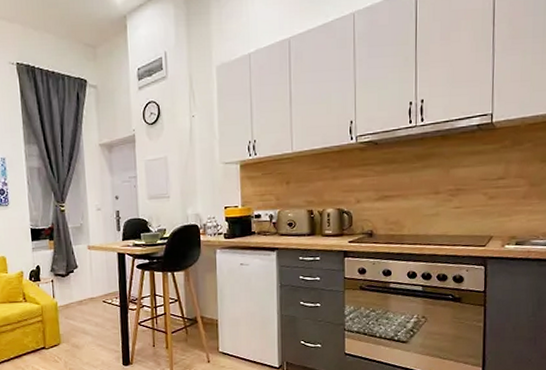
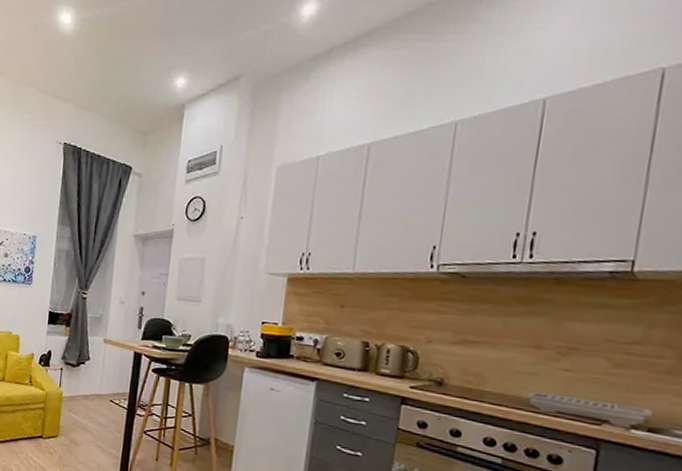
dish rack: none [432,226,518,245] -> present [526,391,653,429]

